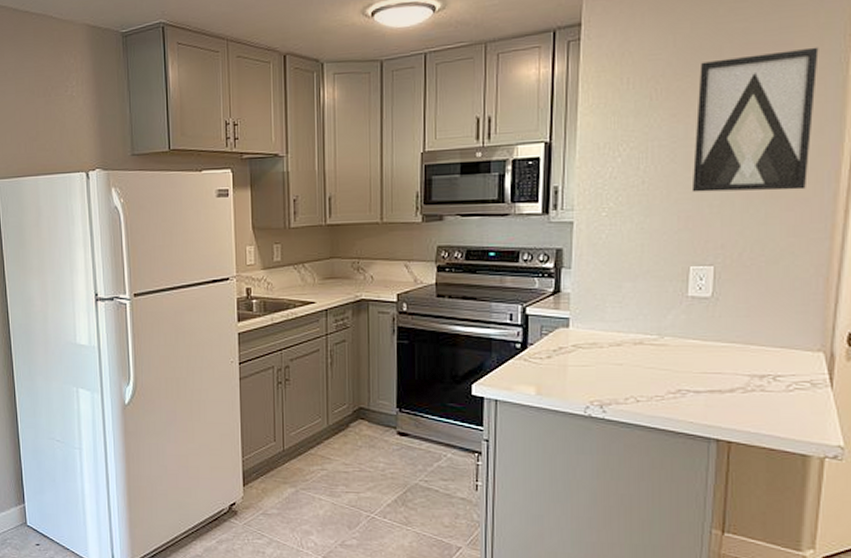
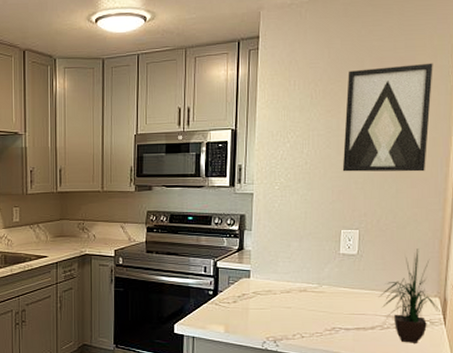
potted plant: none [739,289,827,410] -> present [378,249,442,343]

